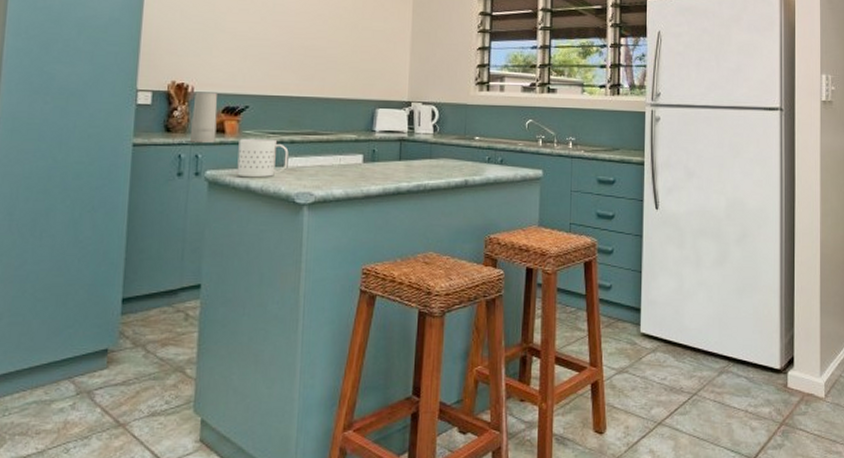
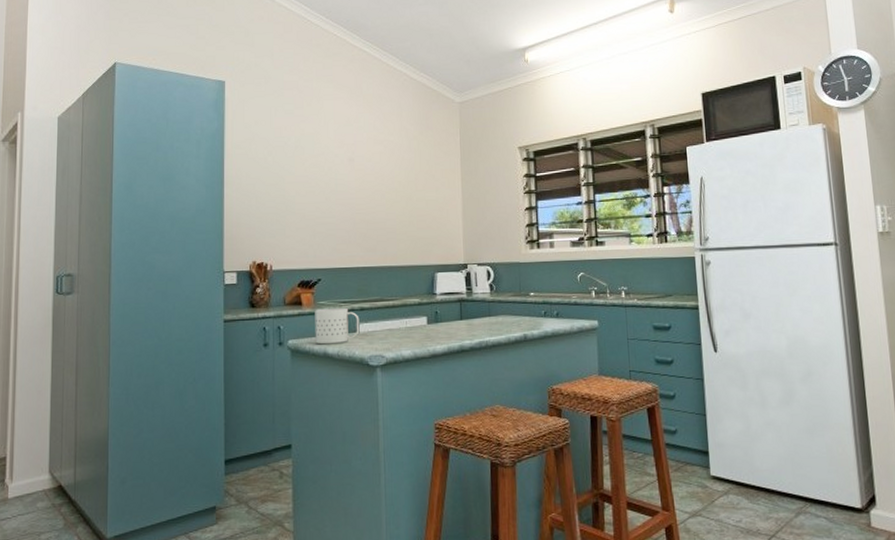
canister: present [189,91,218,143] -> none [271,268,294,315]

